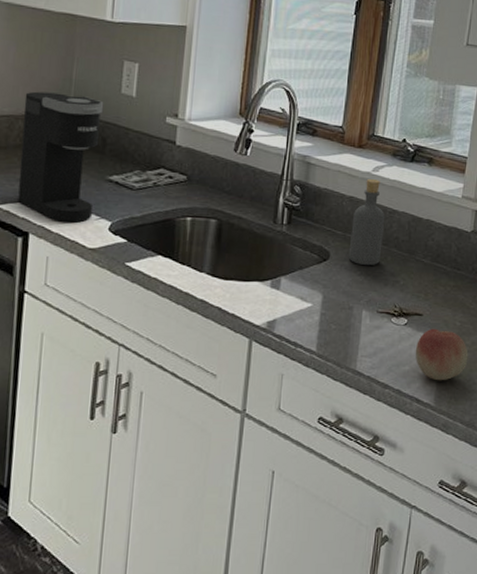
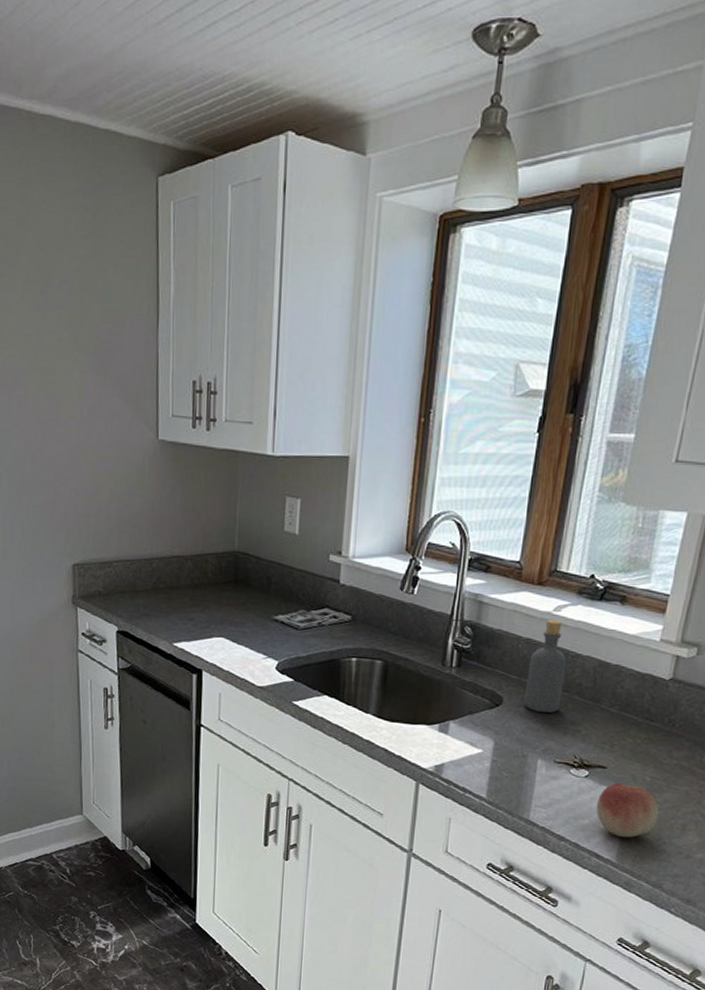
coffee maker: present [18,91,103,223] -> none [190,531,266,661]

